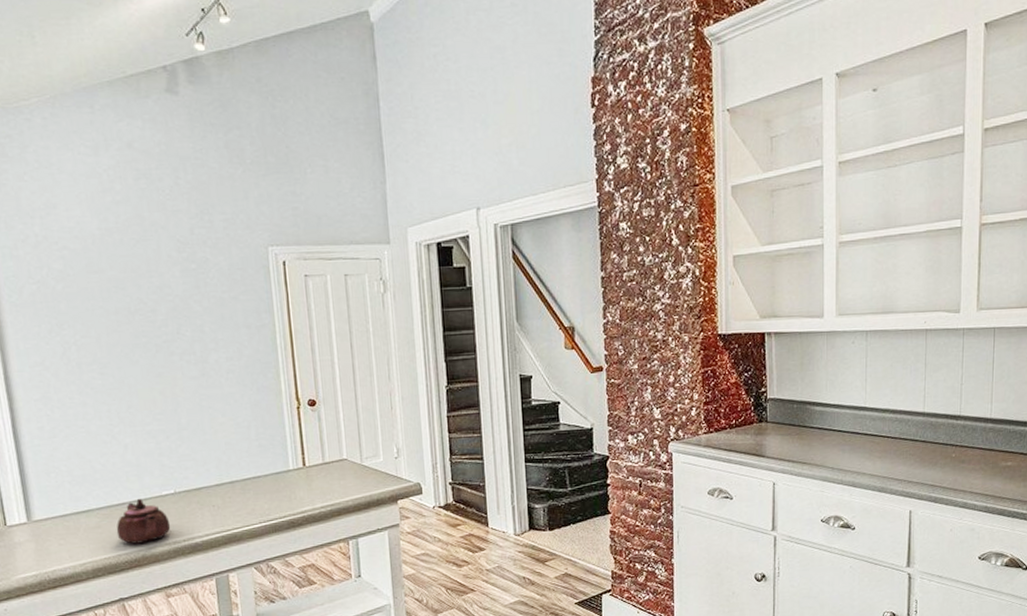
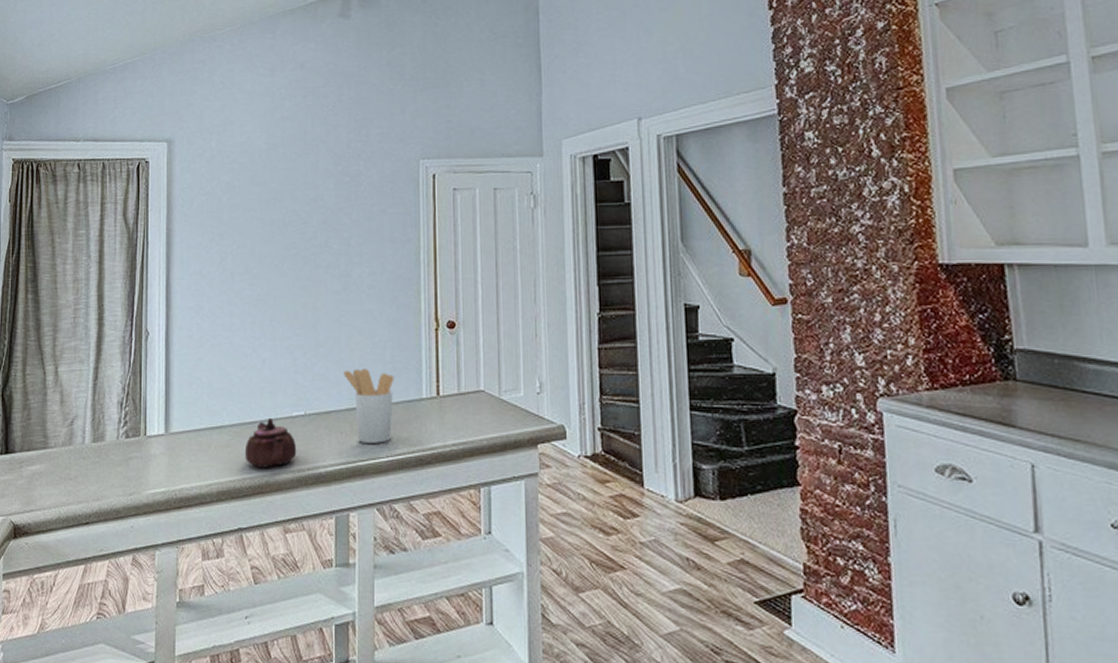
utensil holder: none [210,447,263,513] -> present [343,368,394,443]

